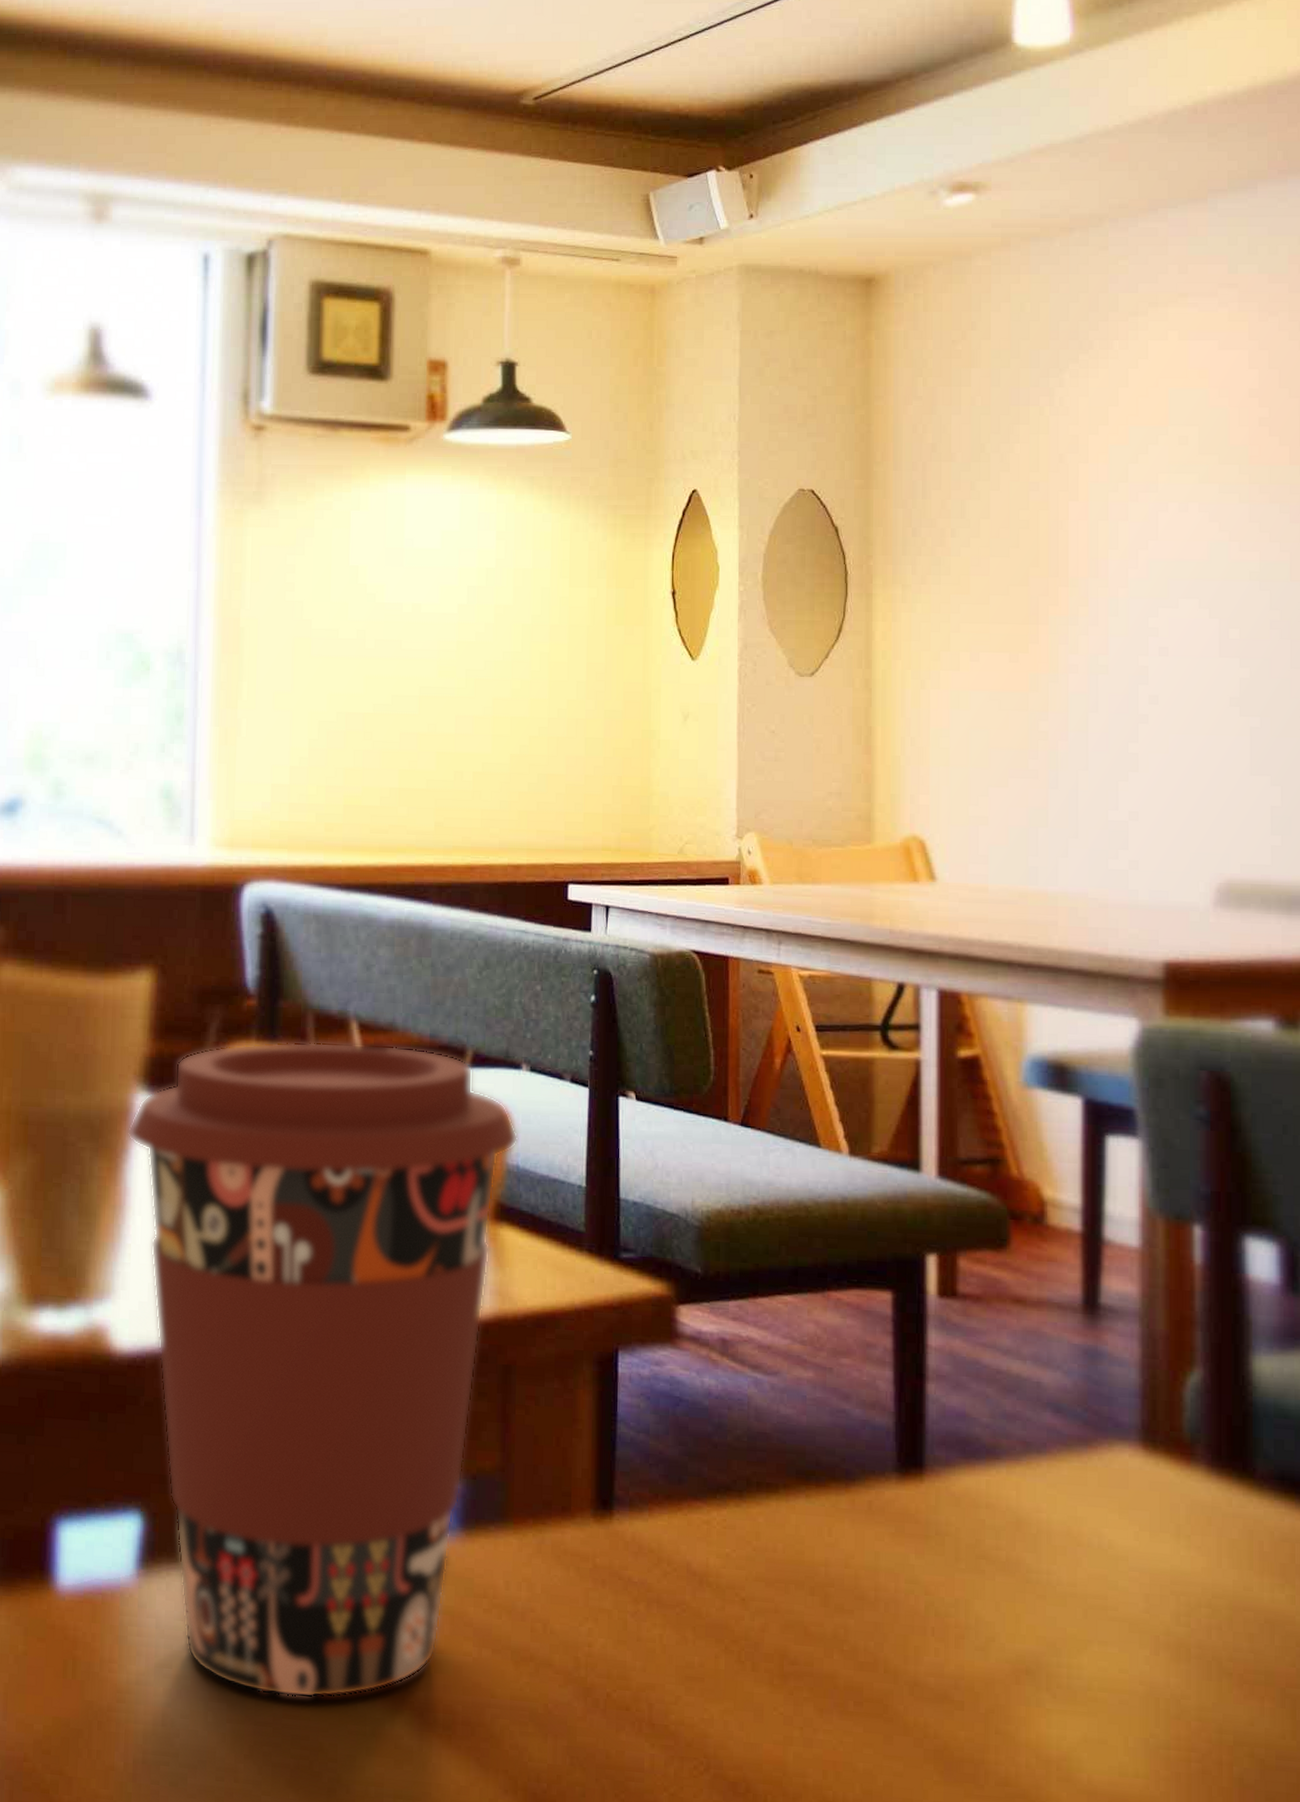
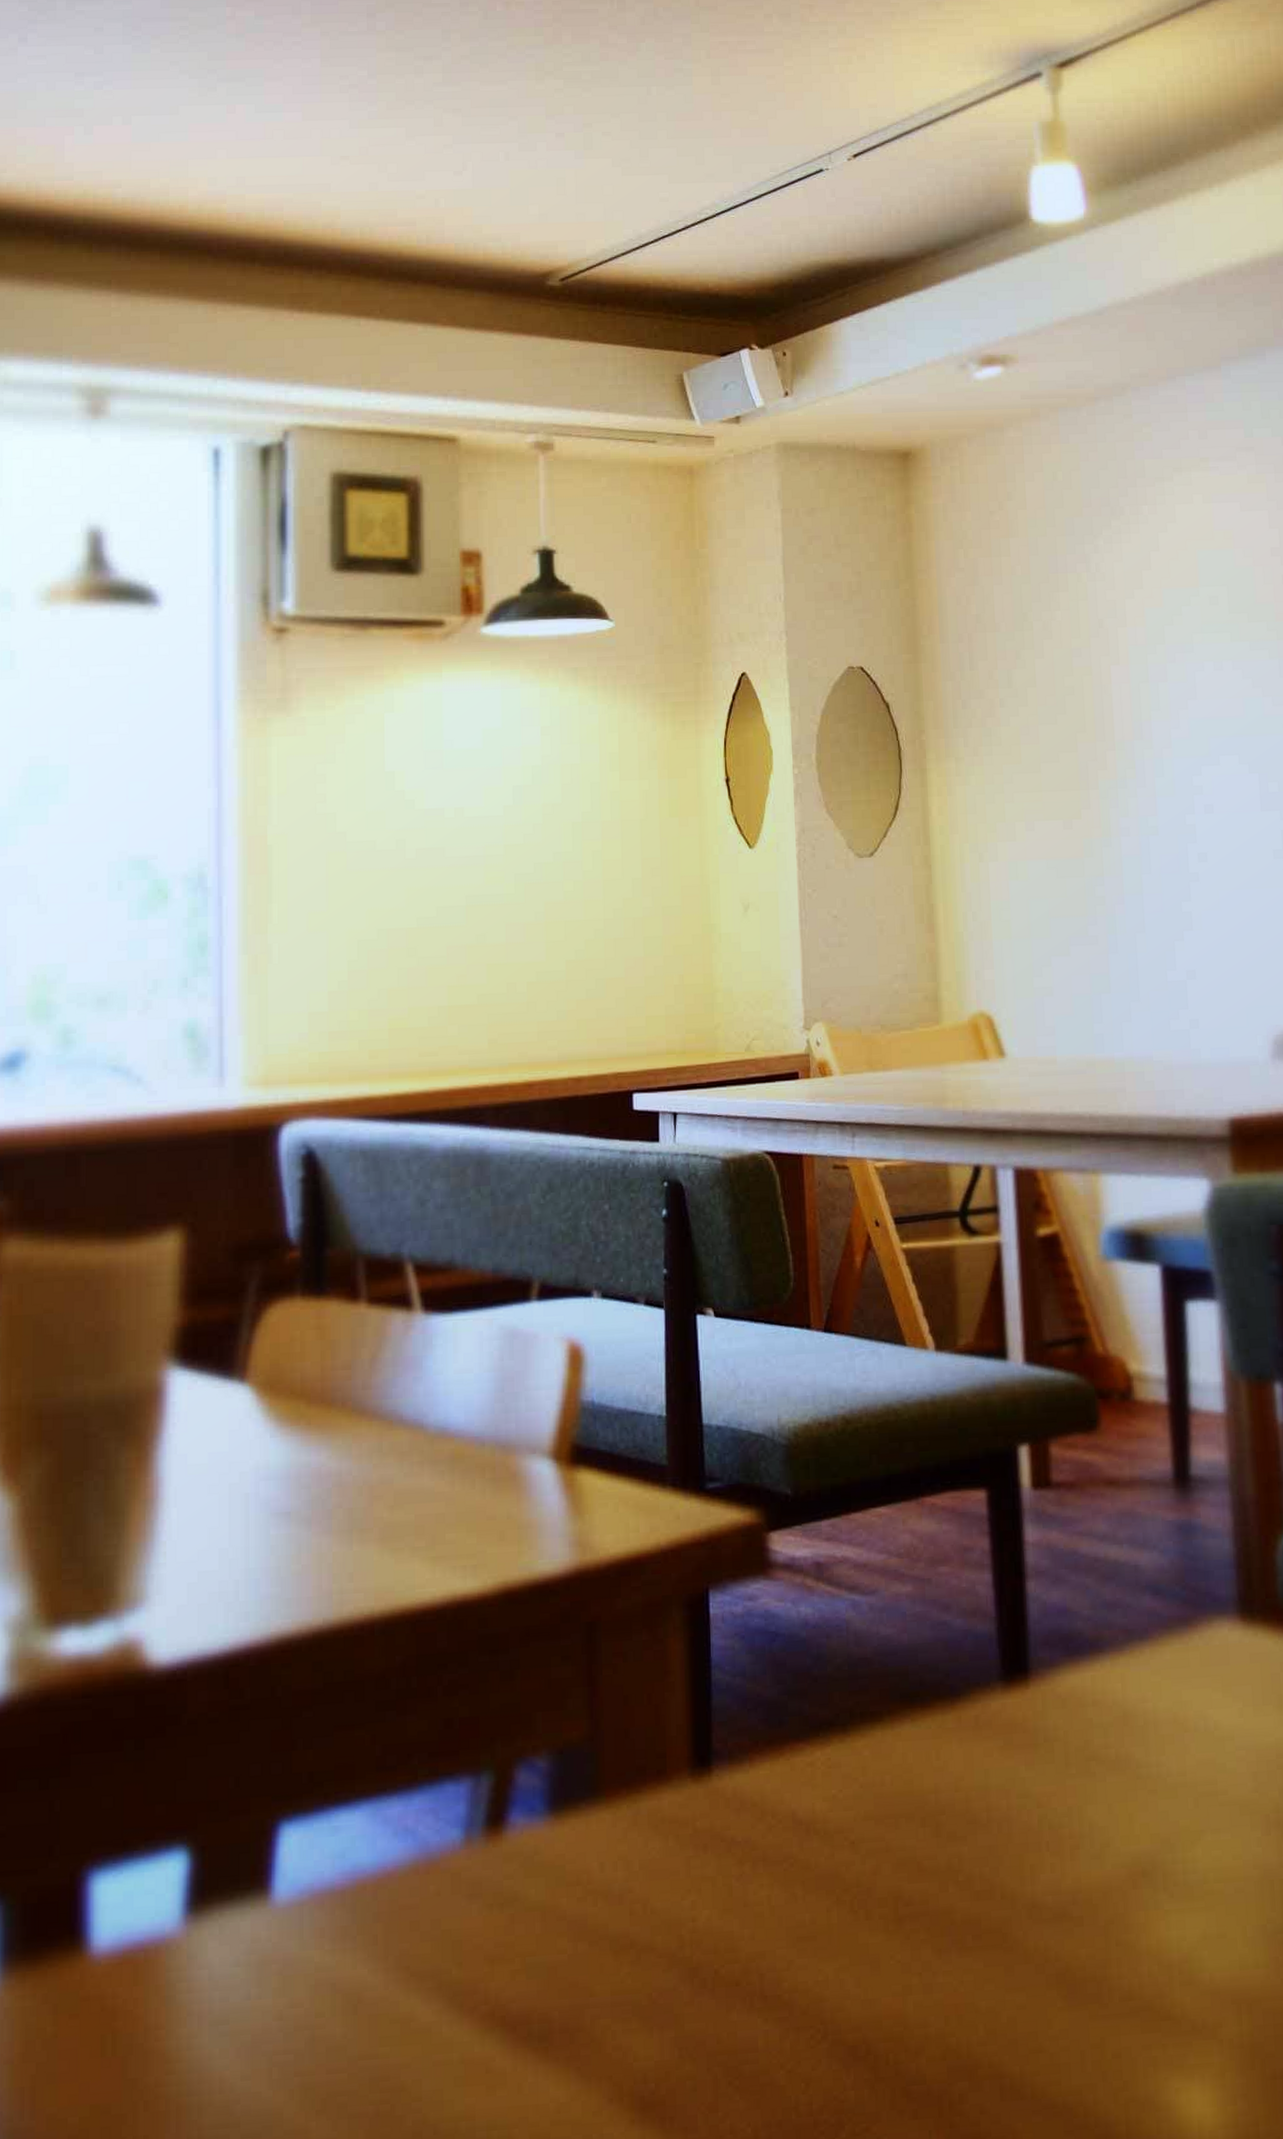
coffee cup: present [127,1041,519,1699] -> none [158,1285,593,2037]

